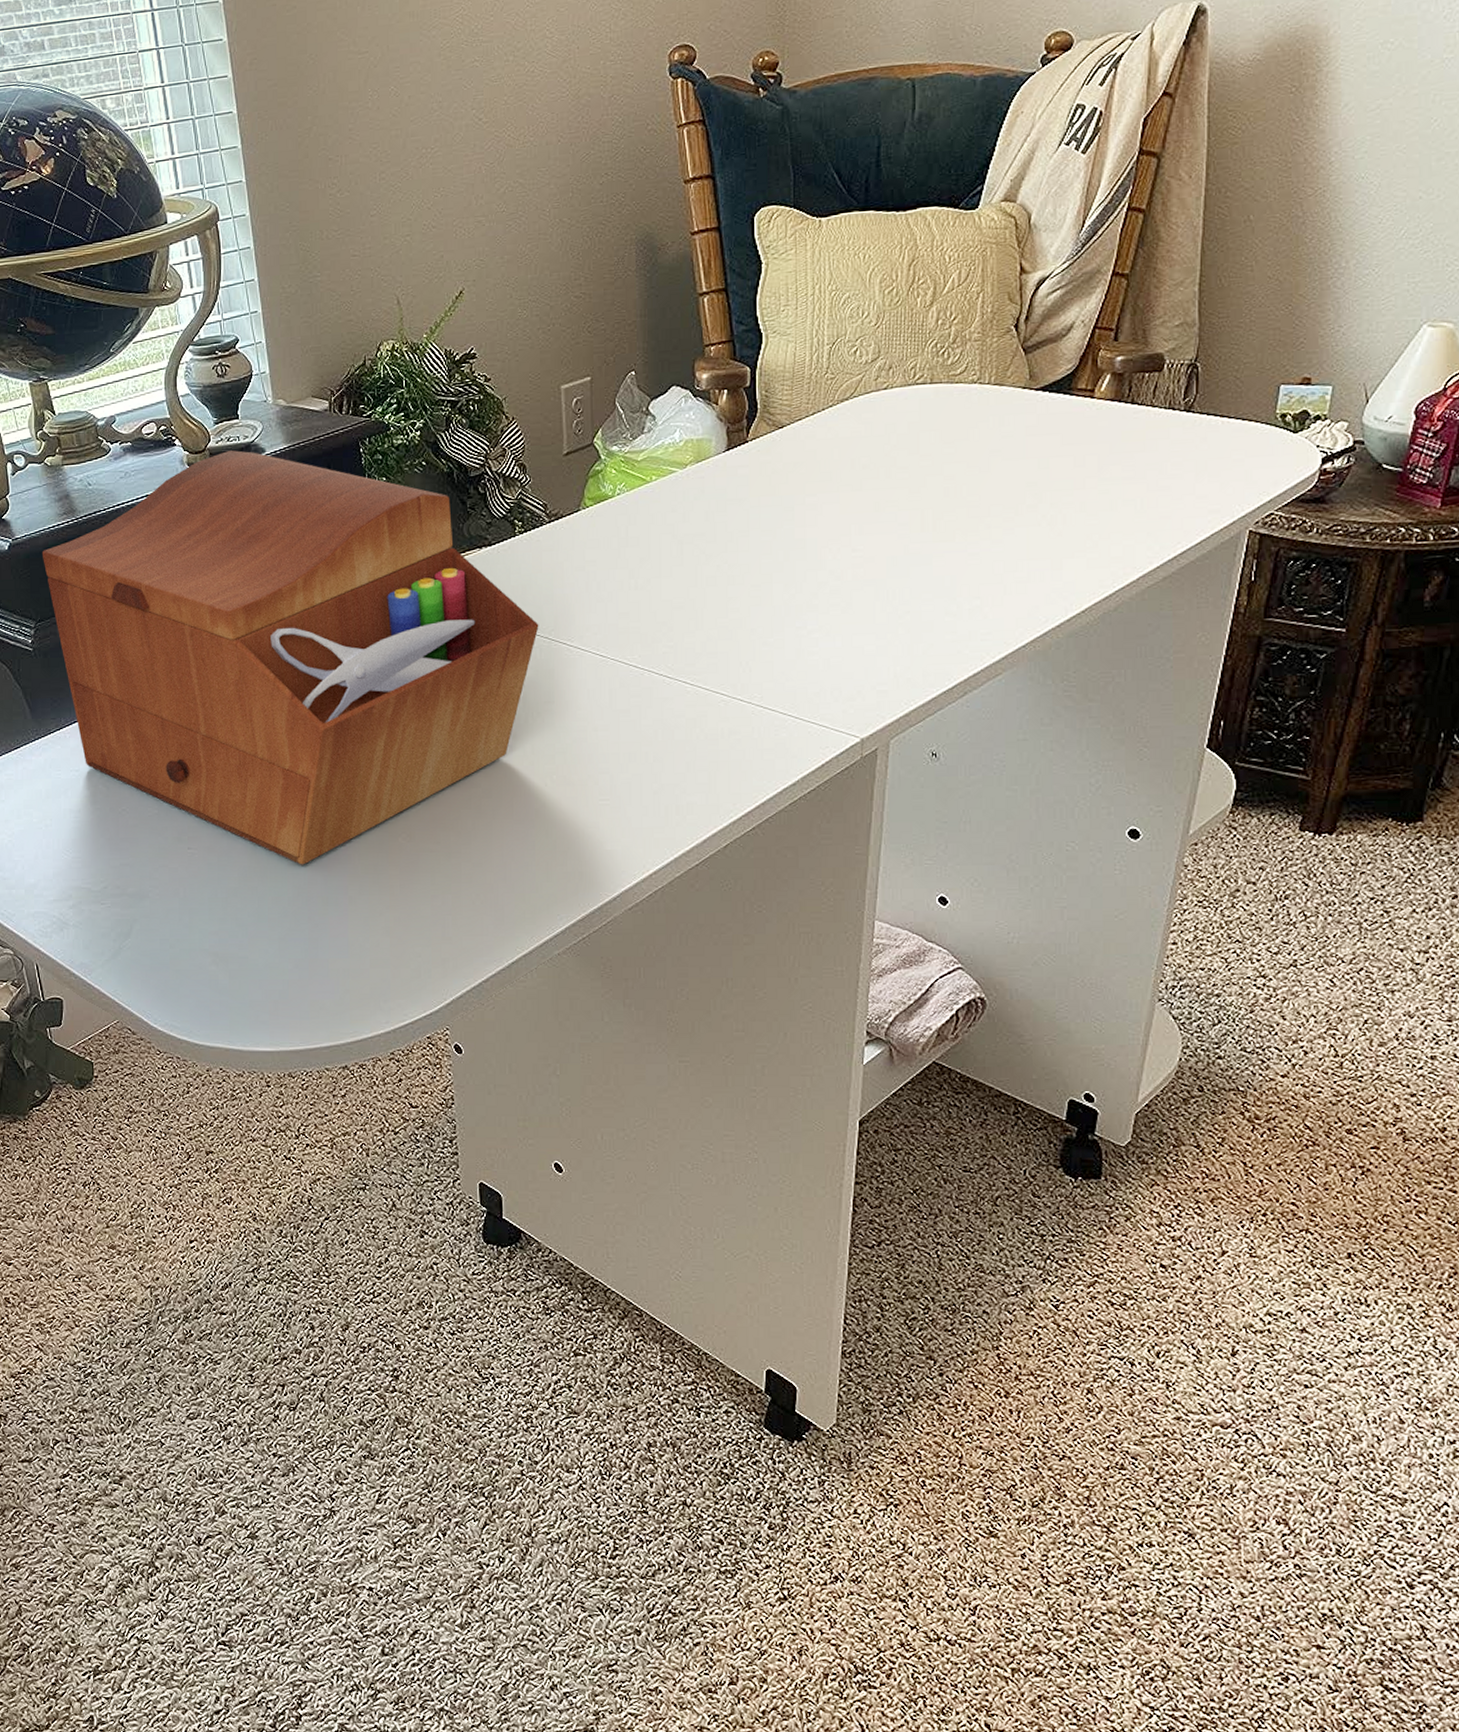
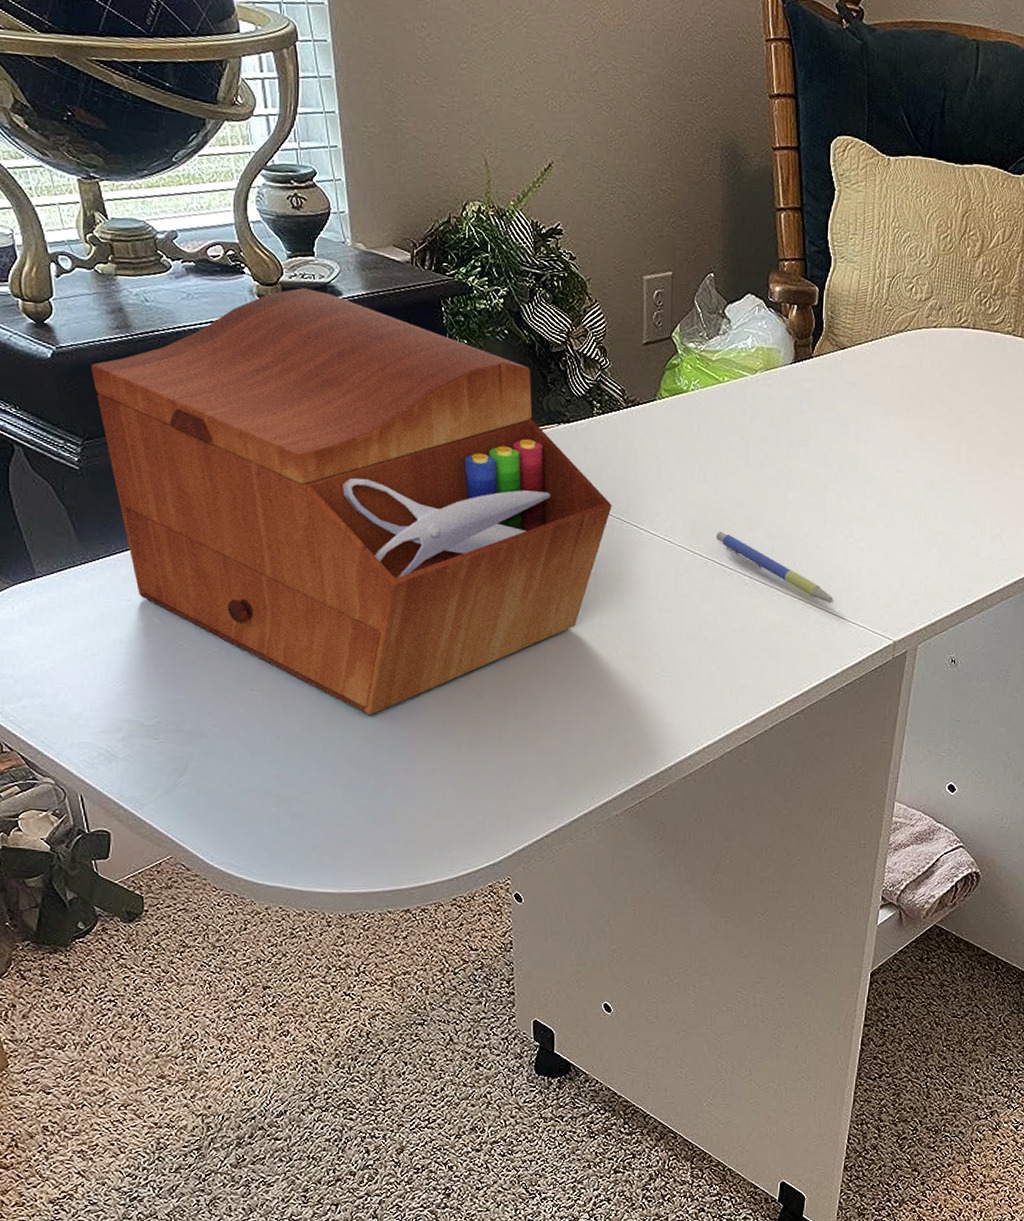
pen: none [651,639,788,703] -> present [716,532,834,603]

